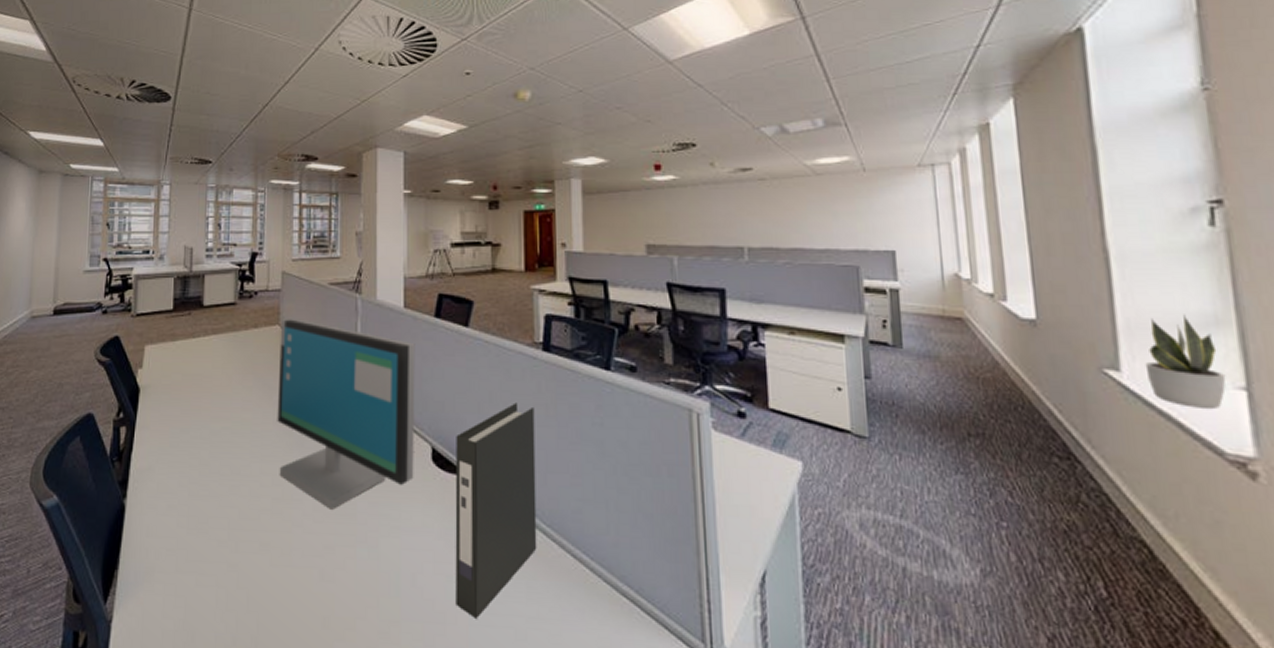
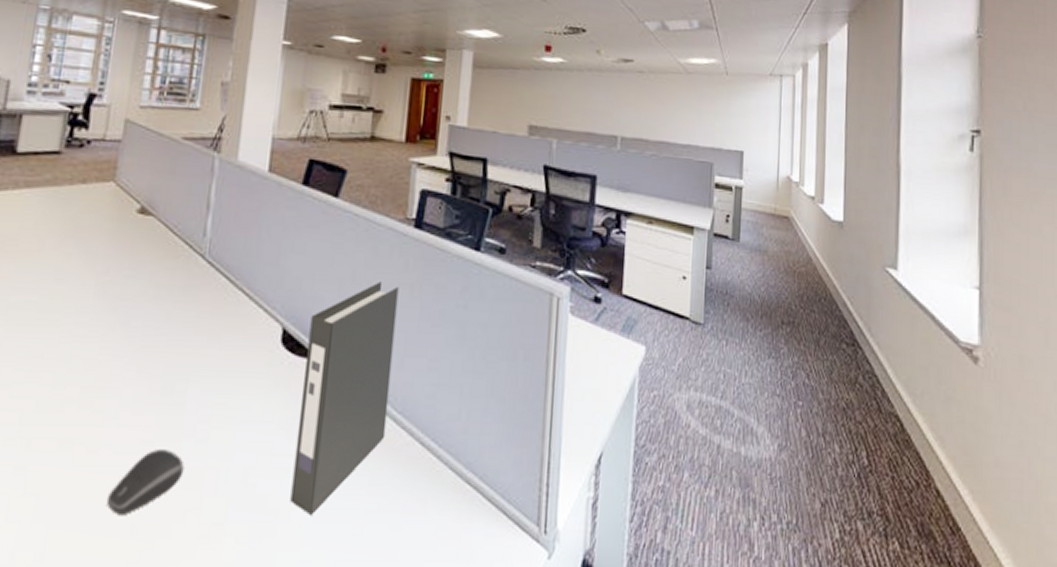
computer monitor: present [277,317,415,510] -> none [94,174,277,399]
computer mouse: none [303,554,361,609] -> present [107,449,185,514]
potted plant: present [1145,314,1226,410] -> none [915,224,967,305]

